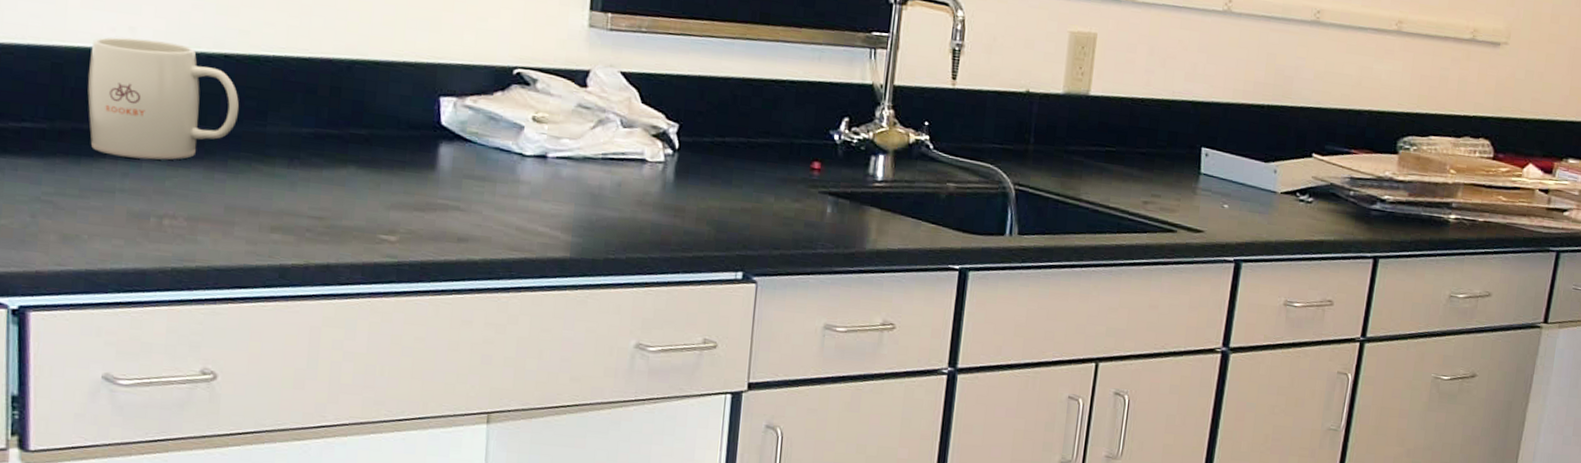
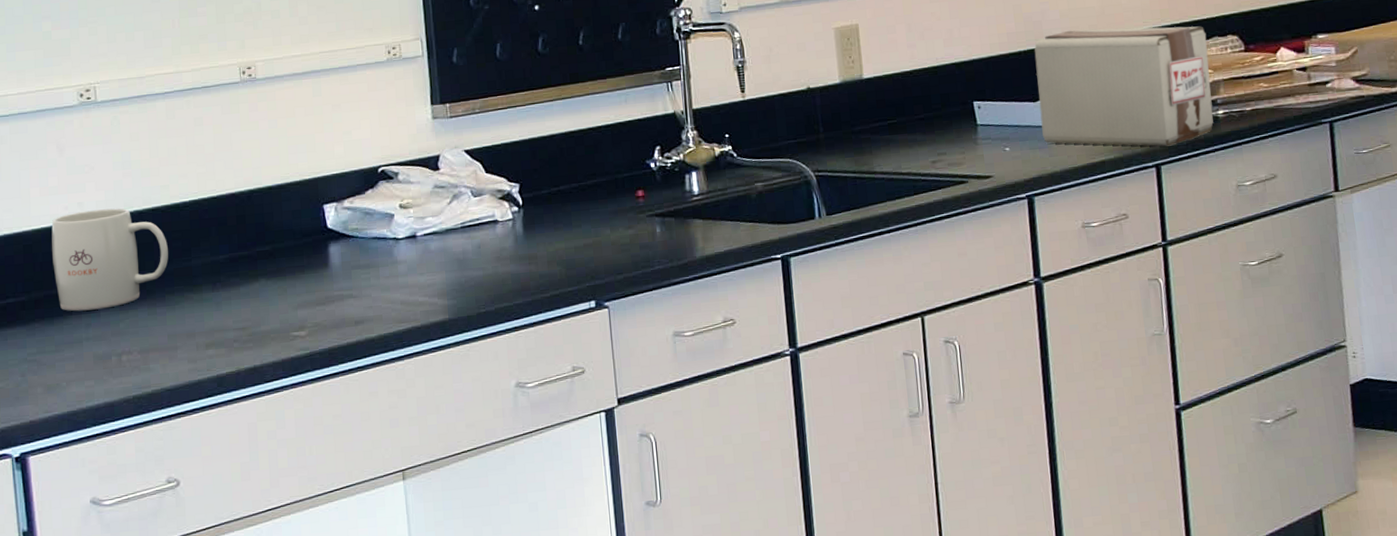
box: none [1266,94,1459,241] -> present [1034,26,1214,147]

